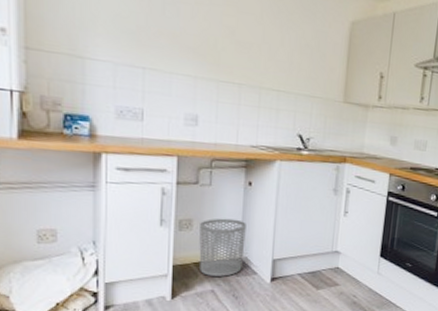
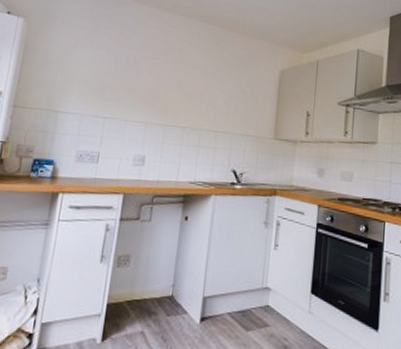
waste bin: present [199,218,246,277] -> none [132,253,180,316]

